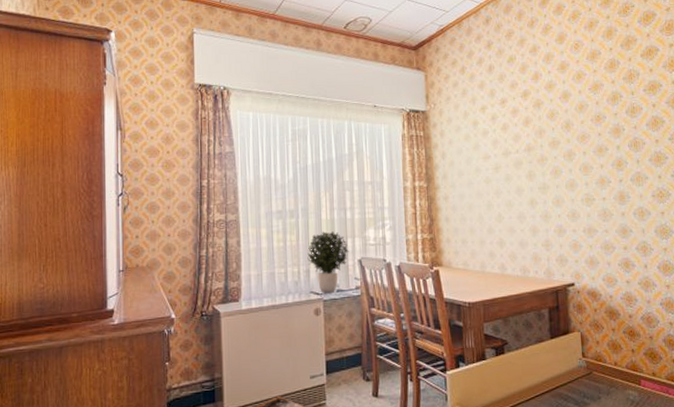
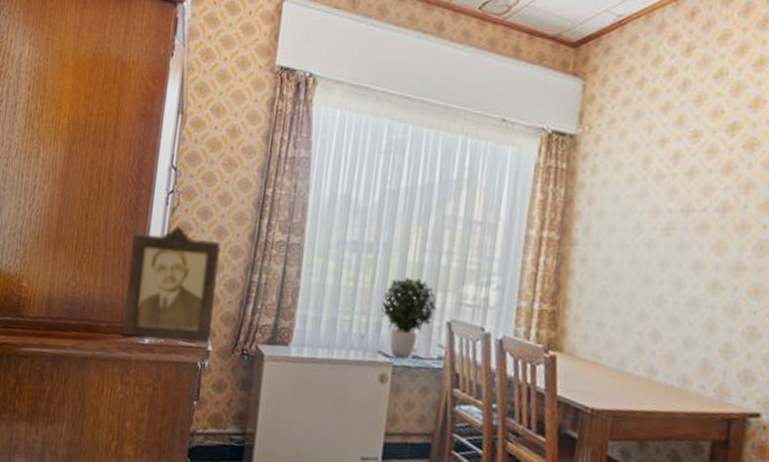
photo frame: none [91,221,173,322] -> present [121,226,221,344]

